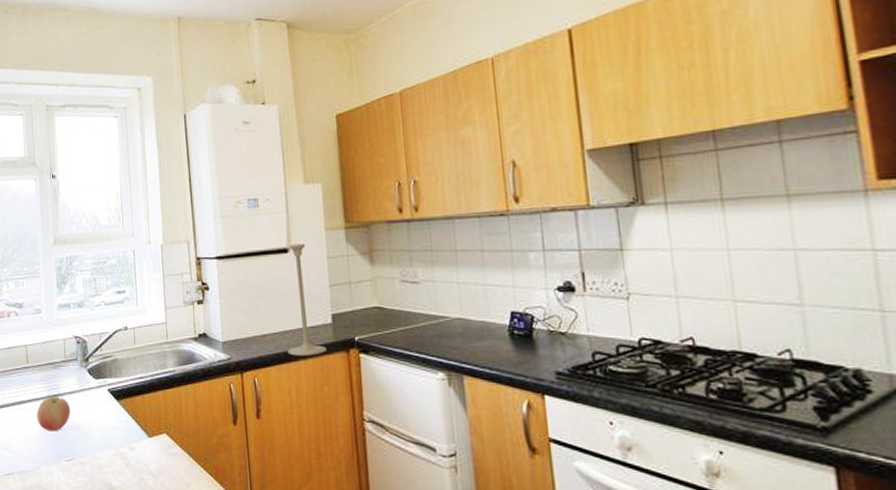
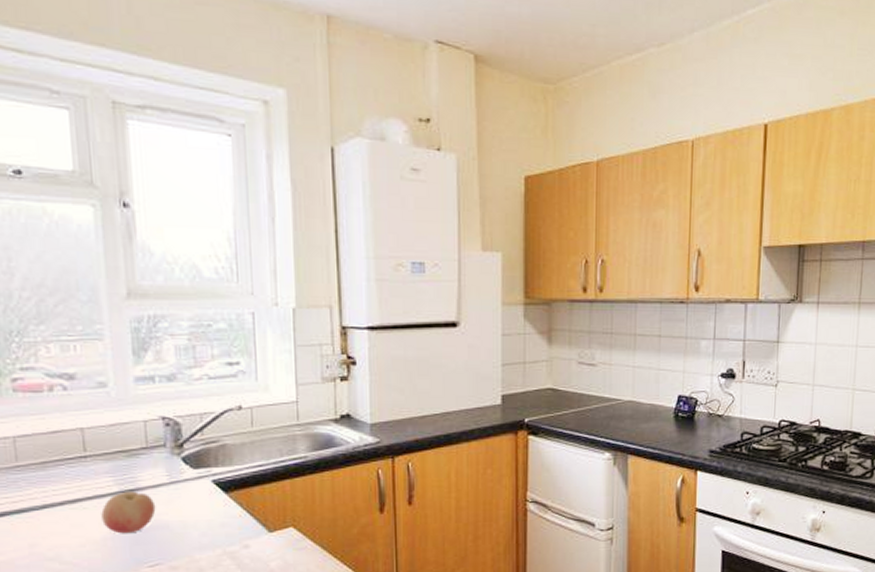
candlestick: present [287,243,328,356] -> none [448,317,495,439]

